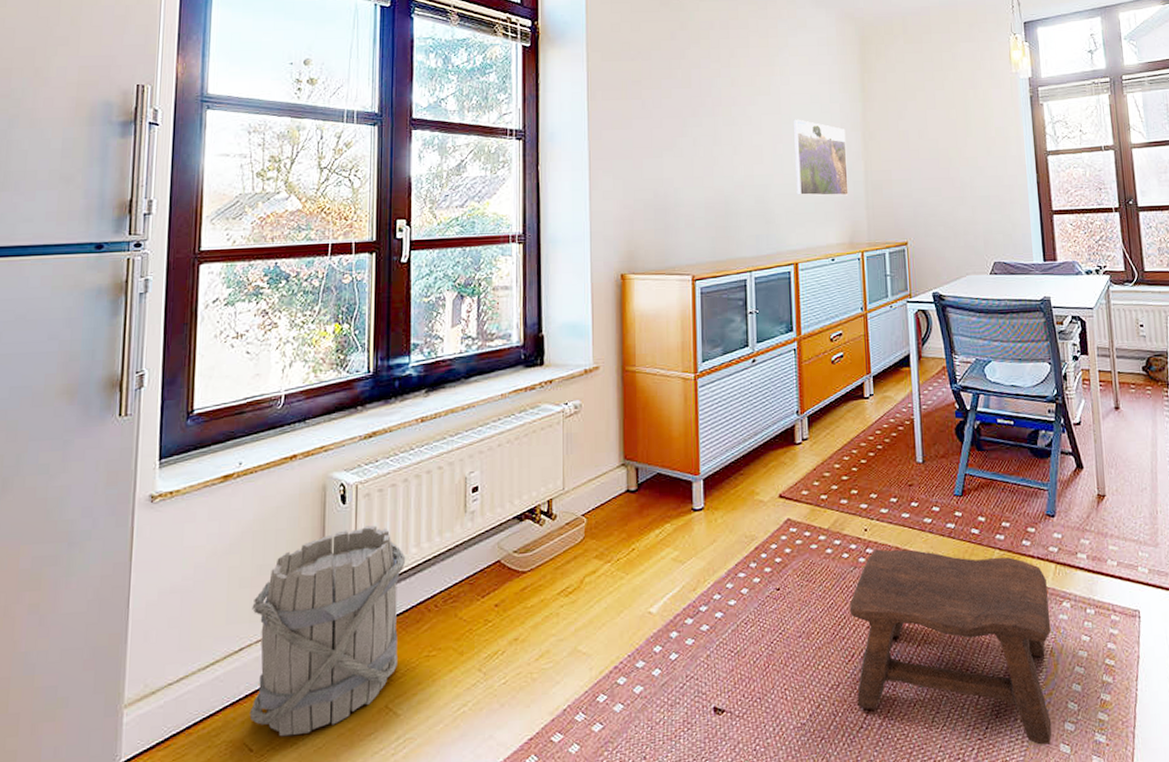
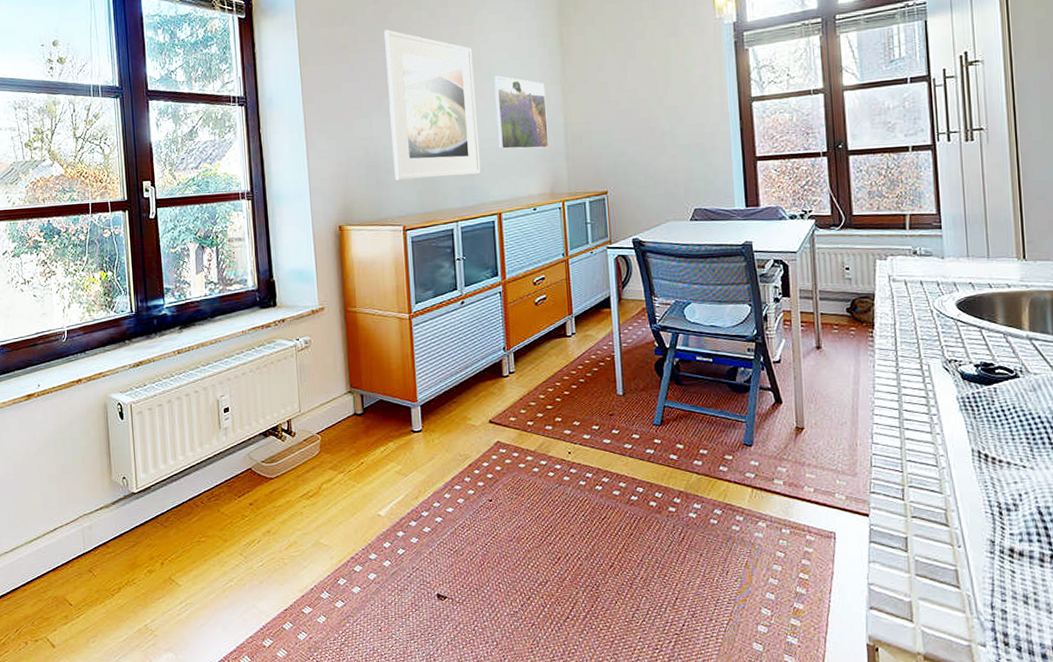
bucket: present [249,525,406,737] -> none [60,437,176,596]
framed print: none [681,67,778,226] -> present [384,29,481,181]
stool: present [849,549,1052,745] -> none [555,469,747,643]

